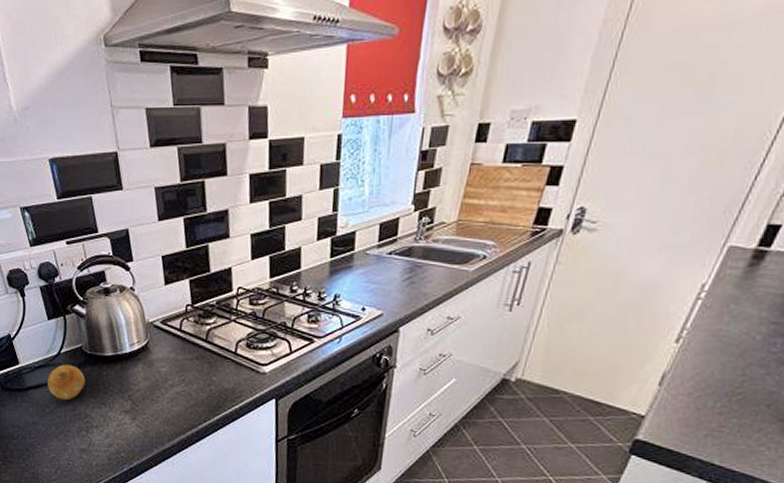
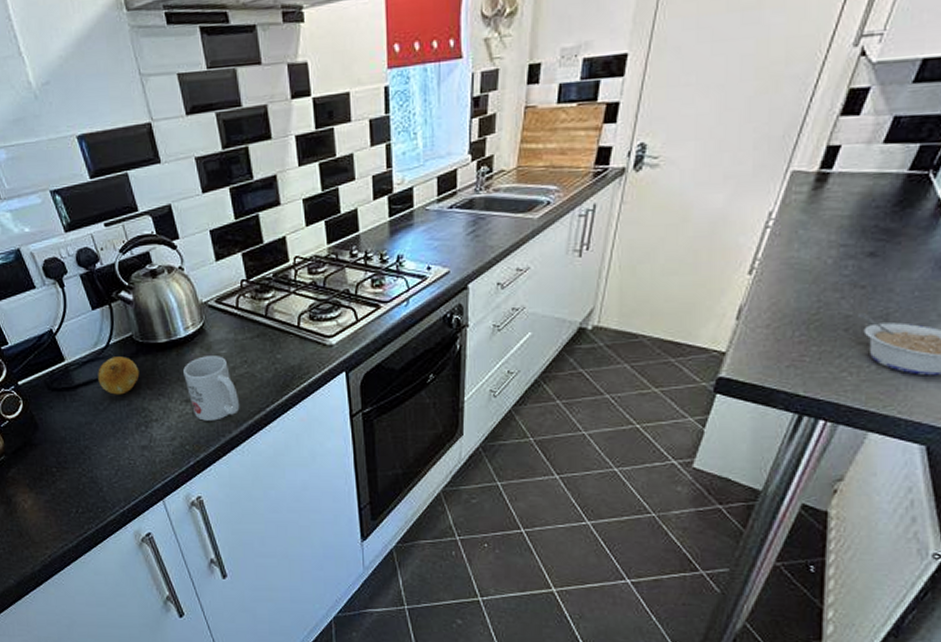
mug: none [125,372,175,433] -> present [183,356,240,421]

